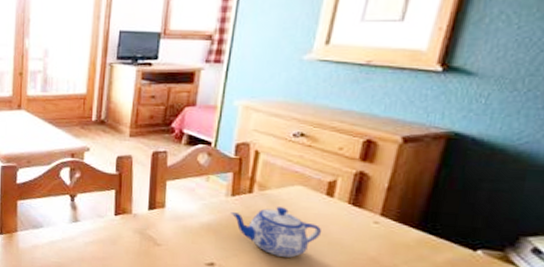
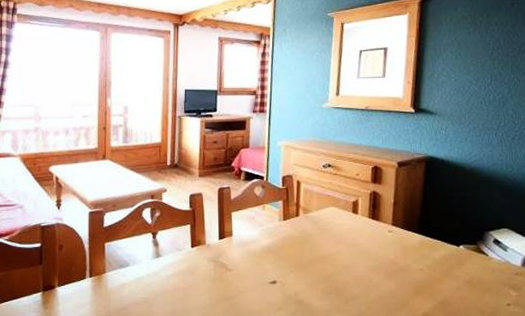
teapot: present [230,207,322,258] -> none [284,226,354,268]

